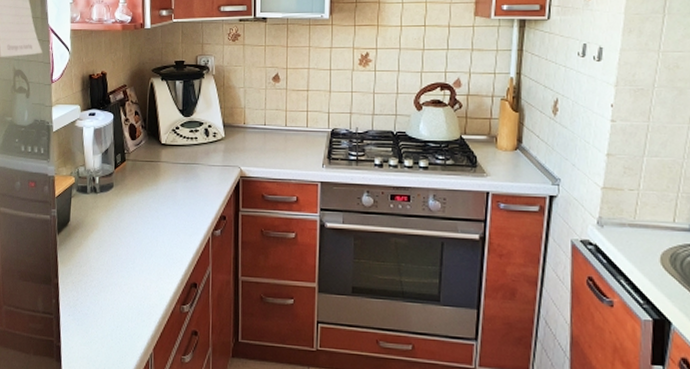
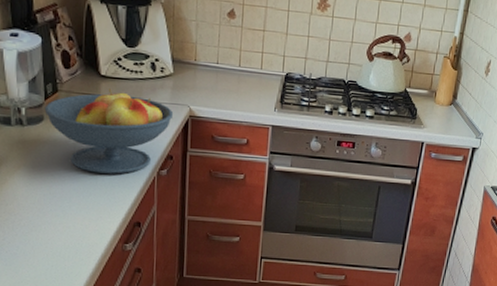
fruit bowl: none [114,155,226,236] -> present [44,88,174,174]

